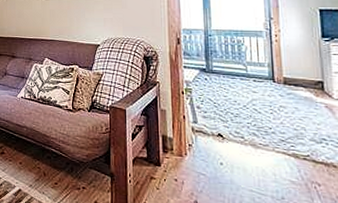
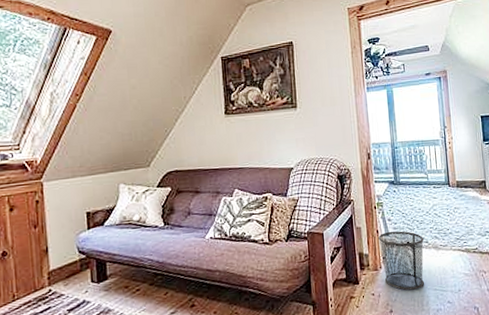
waste bin: none [185,119,239,186] -> present [378,231,424,291]

